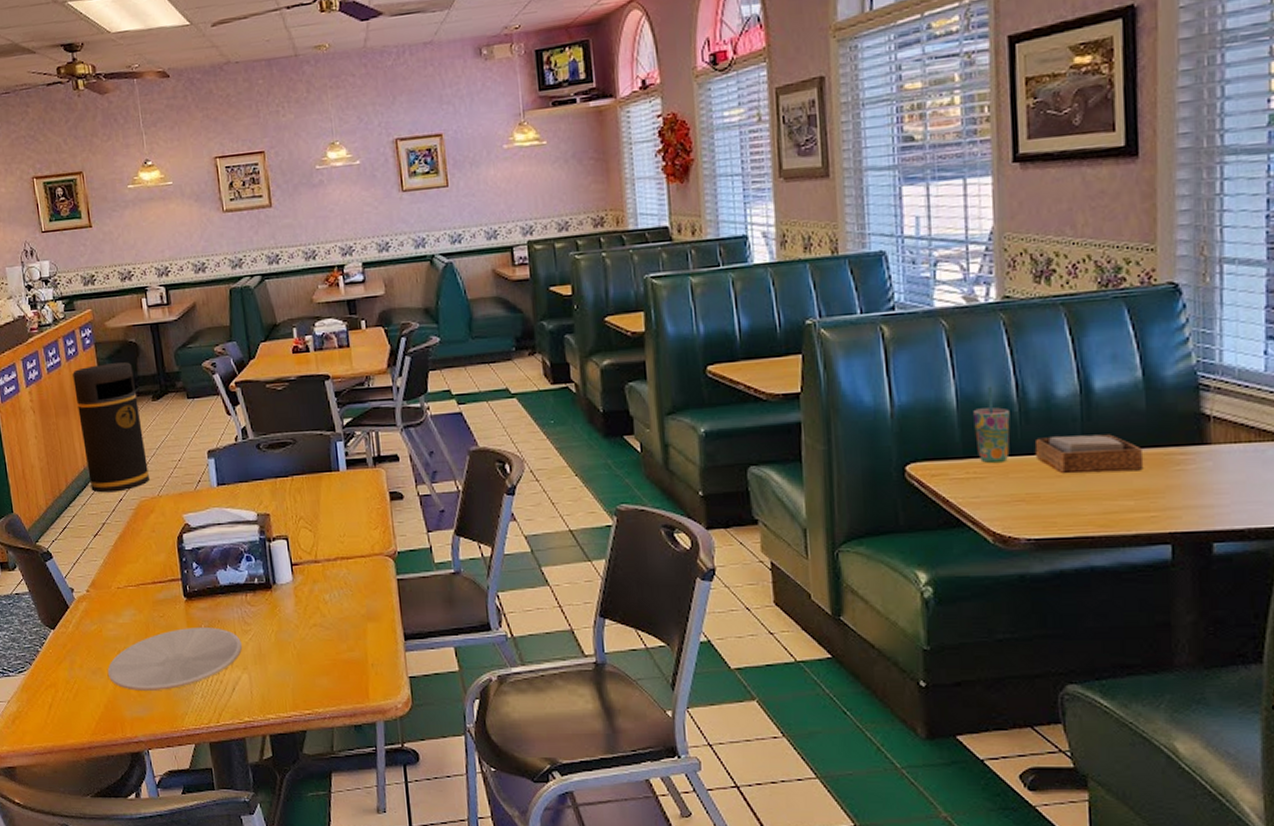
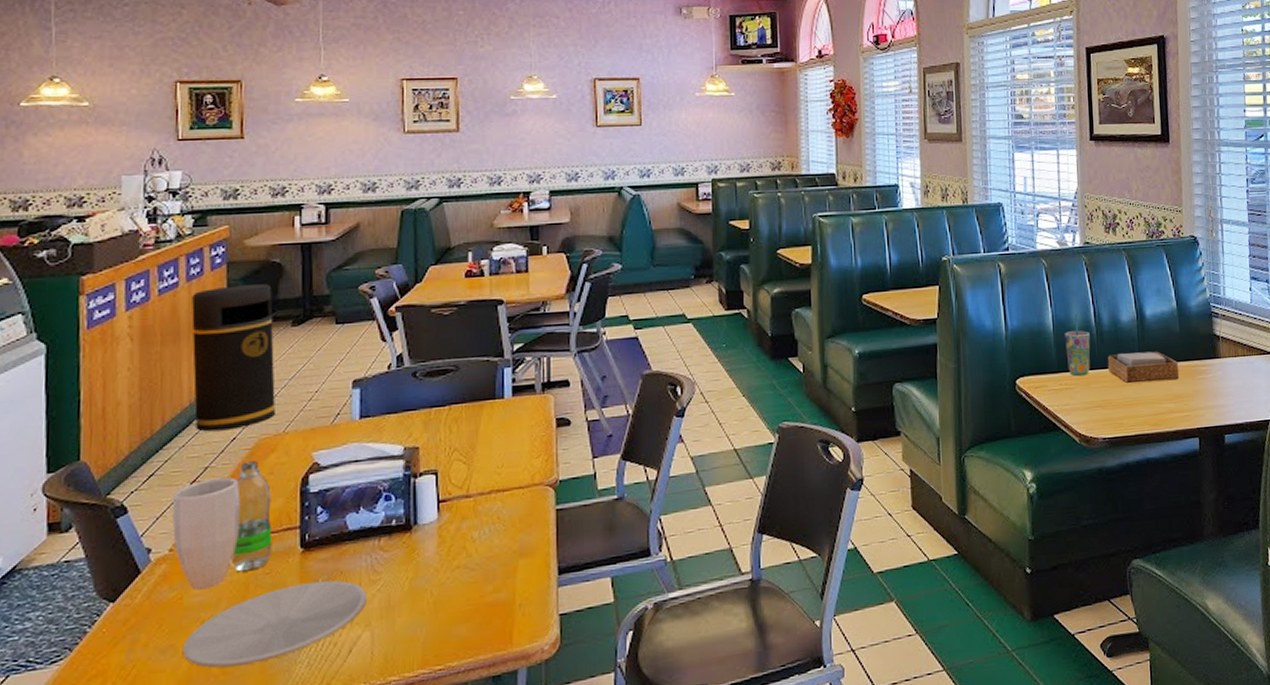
cup: none [83,532,136,626] -> present [172,476,241,590]
bottle: none [127,520,163,614] -> present [232,461,272,572]

